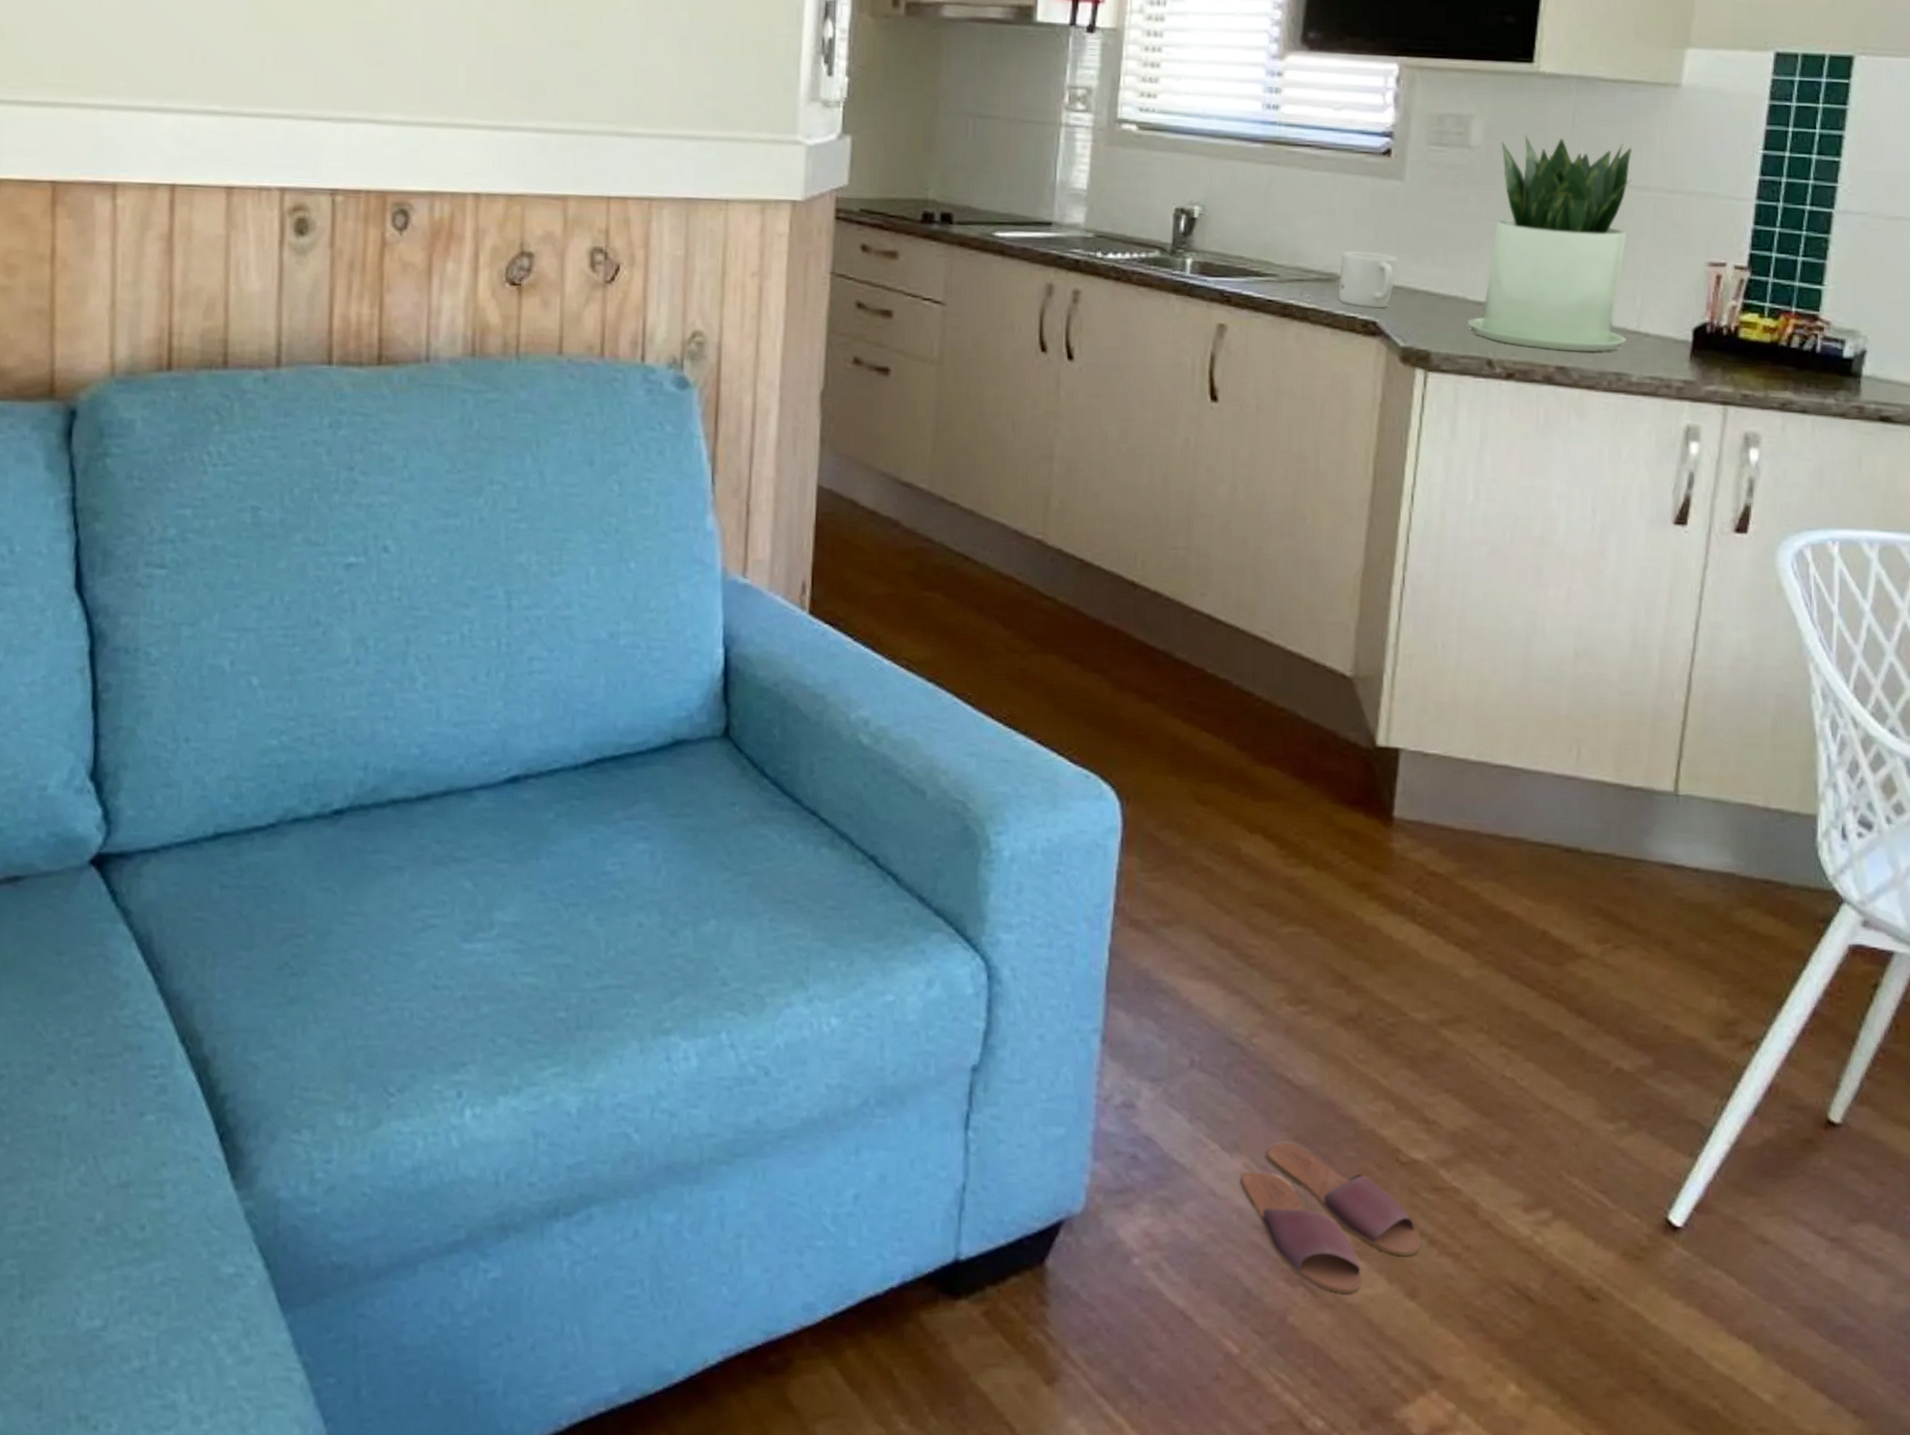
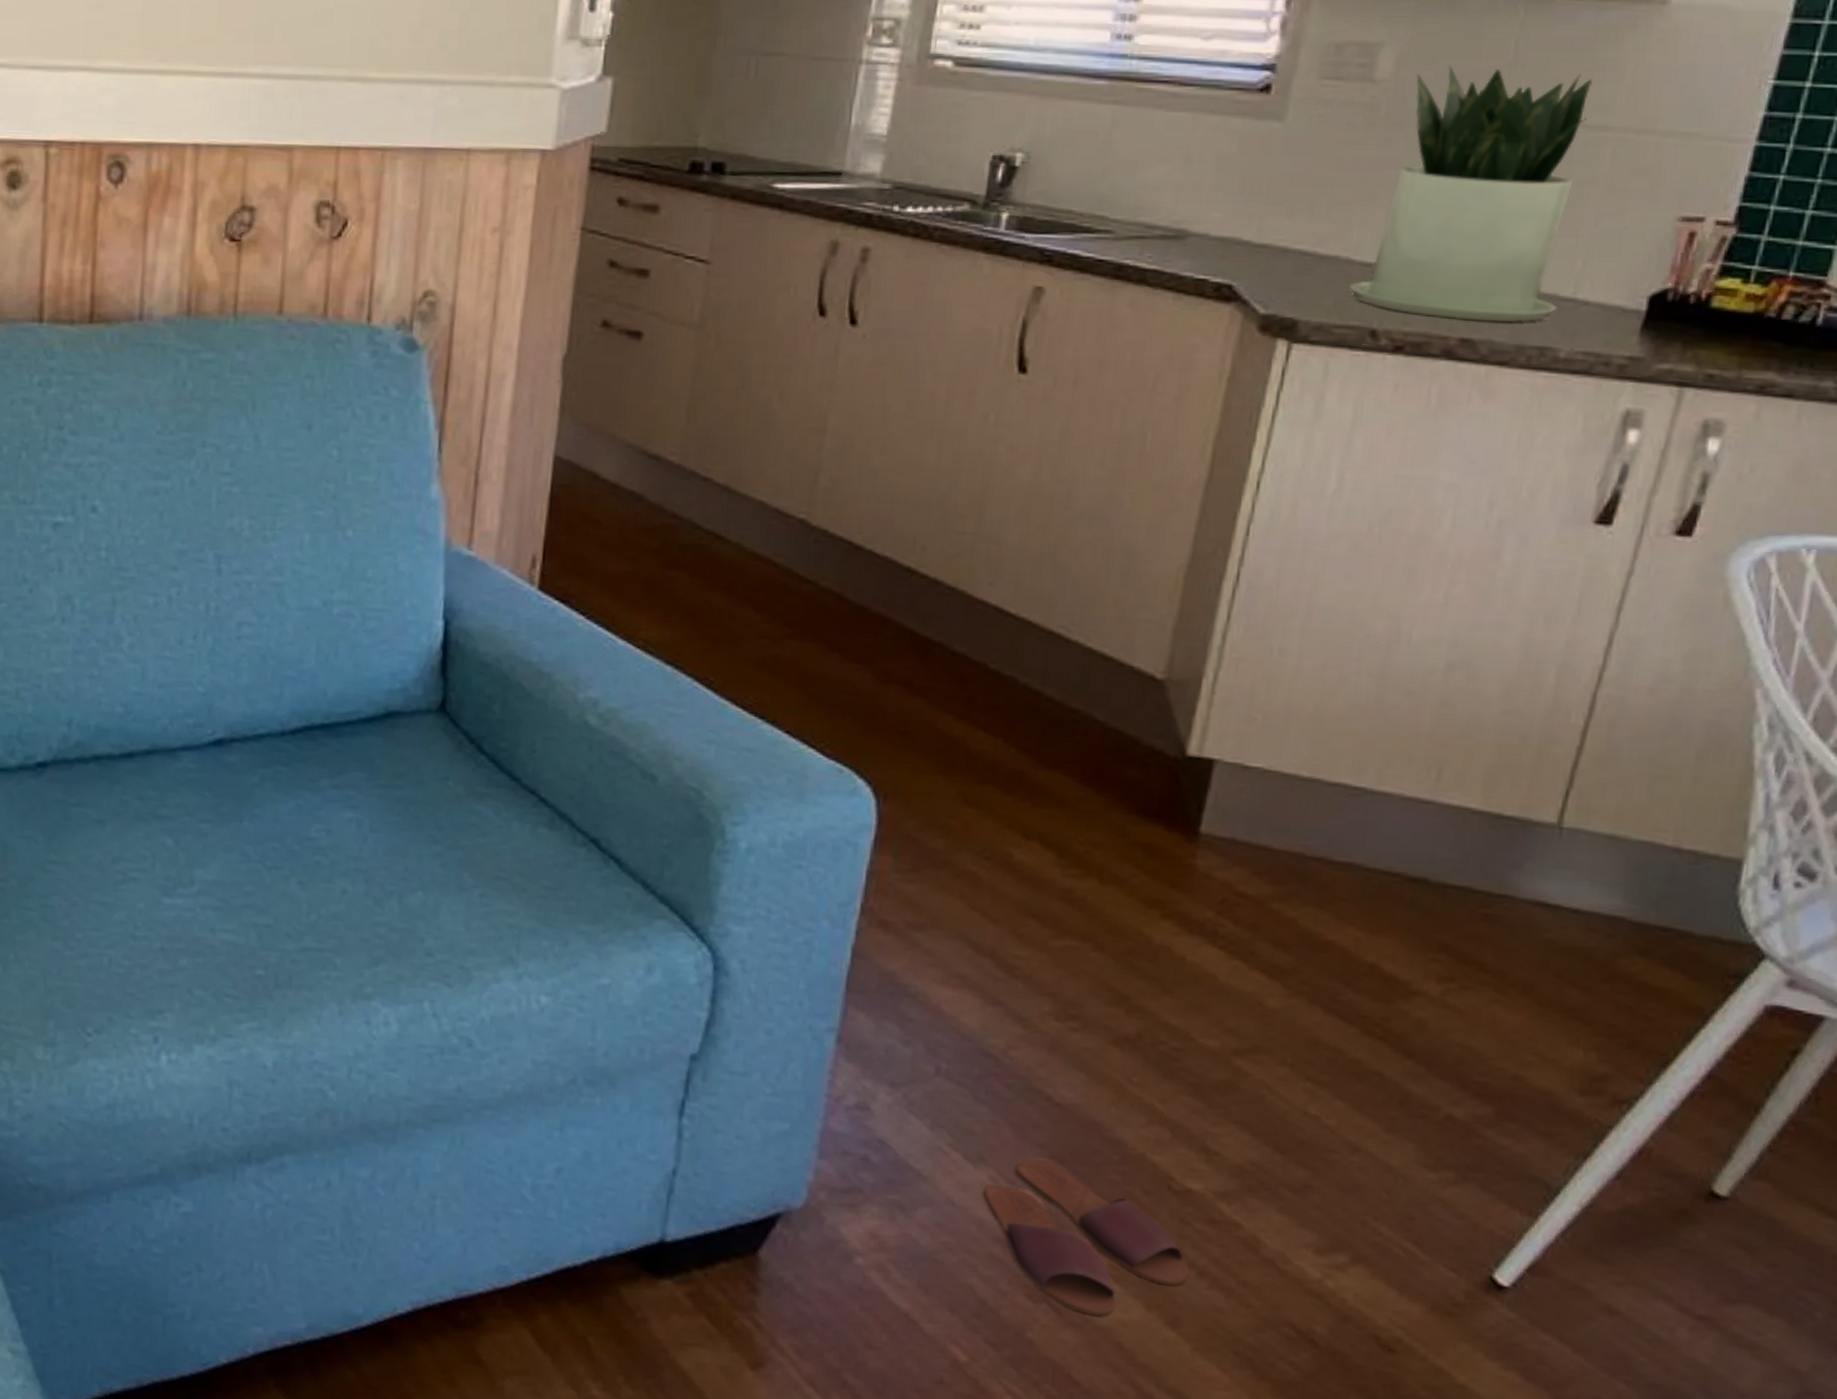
mug: present [1338,251,1398,309] -> none [1187,203,1268,270]

